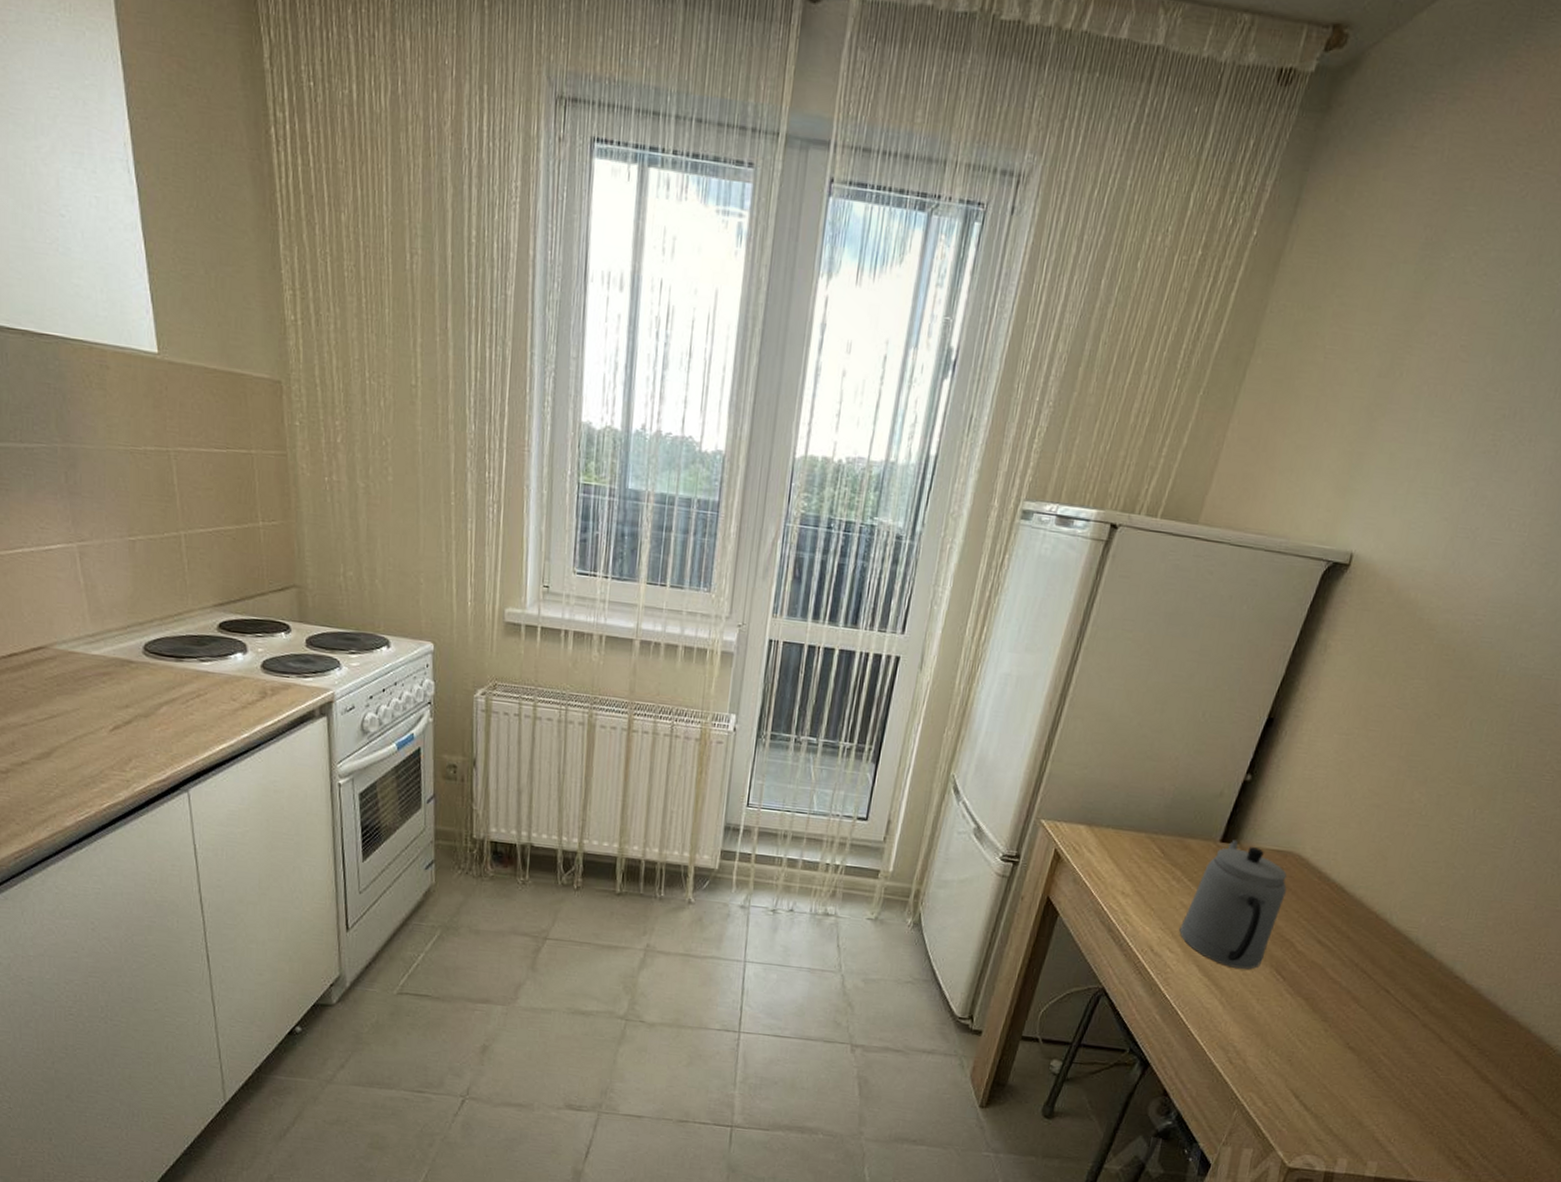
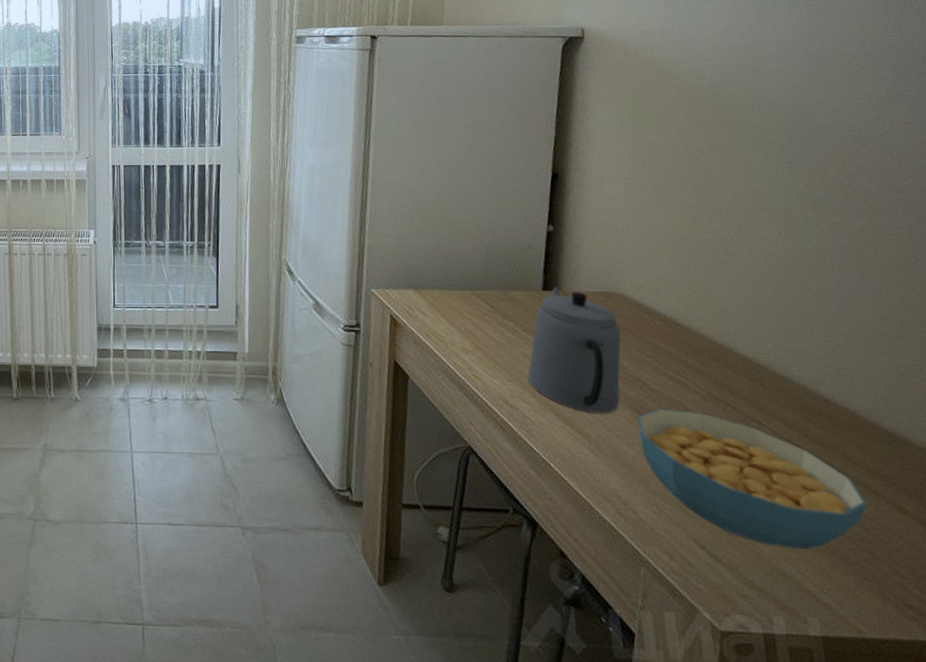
cereal bowl: none [1269,969,1457,1106] -> present [637,408,867,550]

